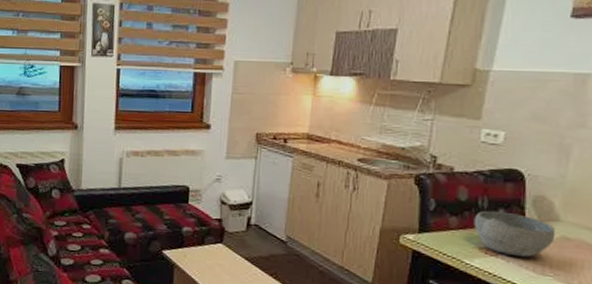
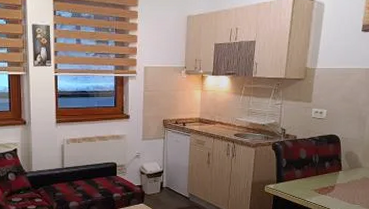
bowl: present [473,210,556,258] -> none [310,164,360,194]

